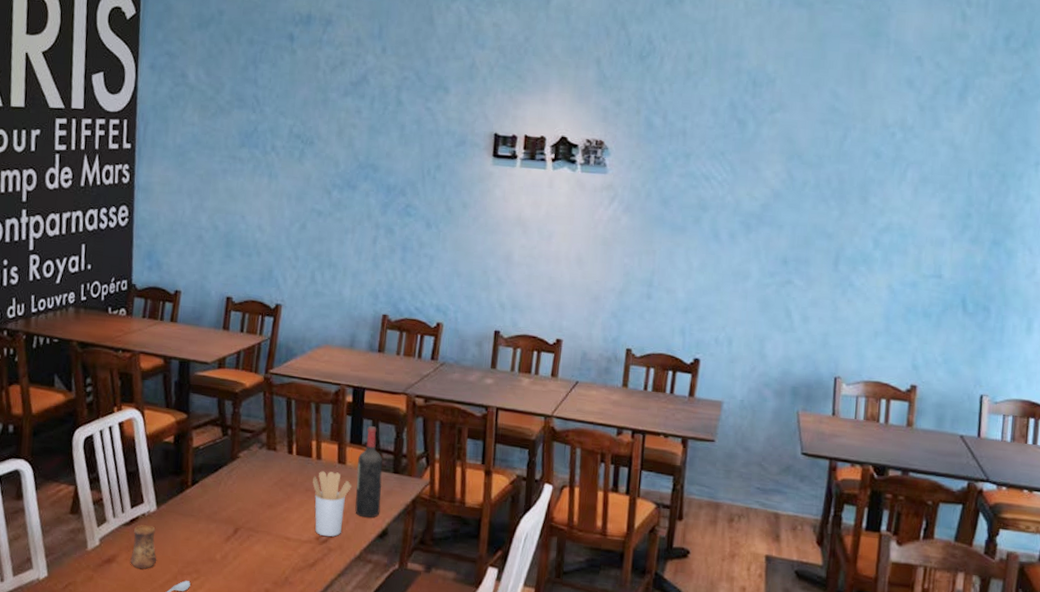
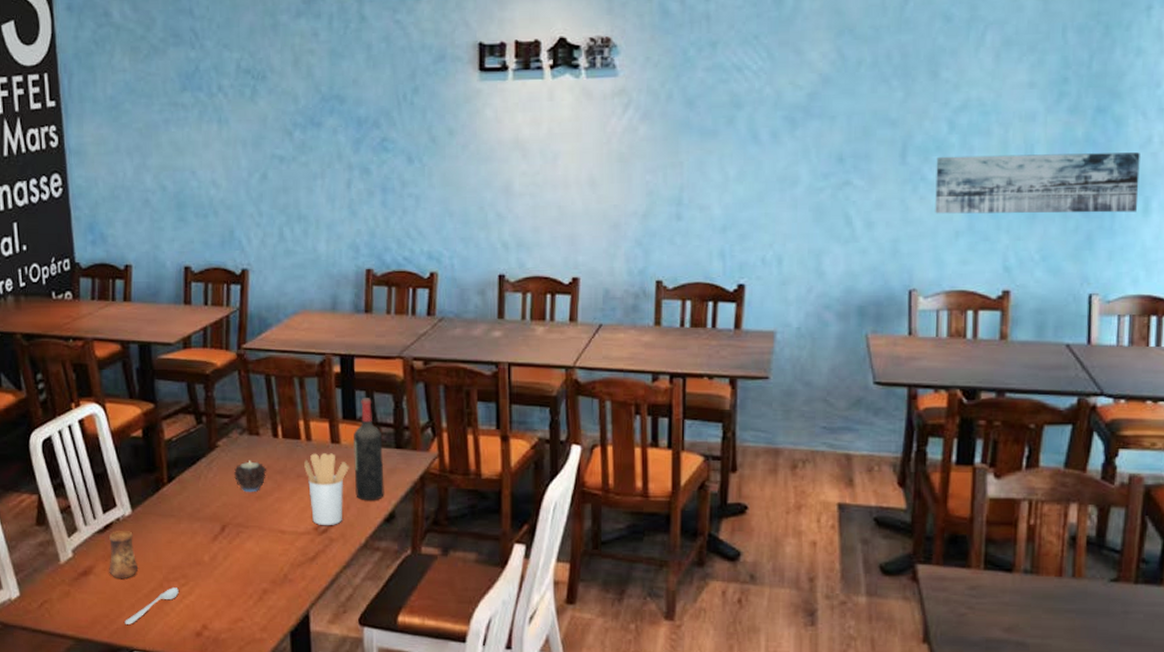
candle: none [250,472,279,501] -> present [233,460,266,493]
wall art: none [859,267,1026,330] -> present [935,152,1140,214]

